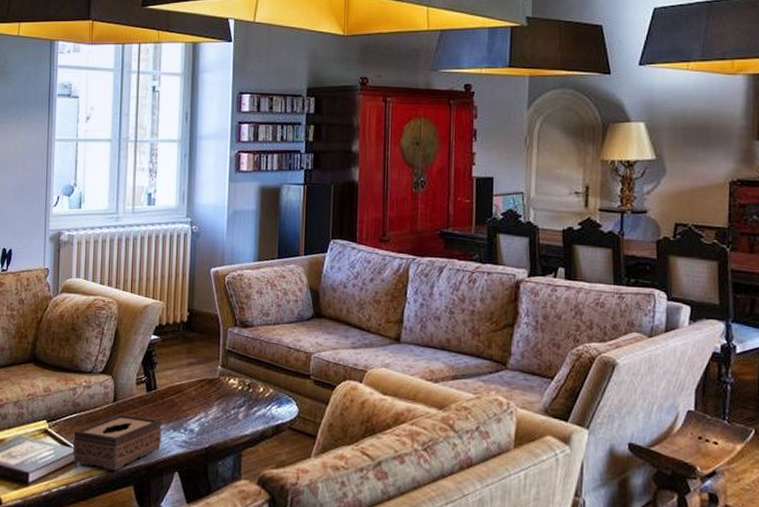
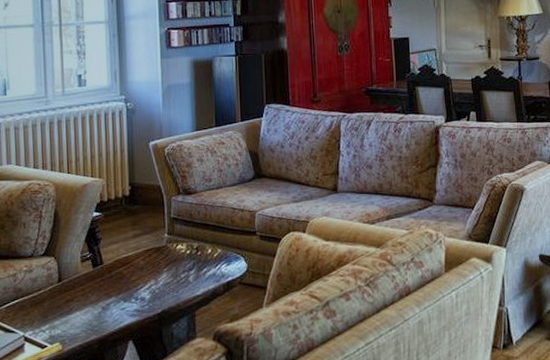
tissue box: present [73,414,161,471] -> none [18,293,112,350]

